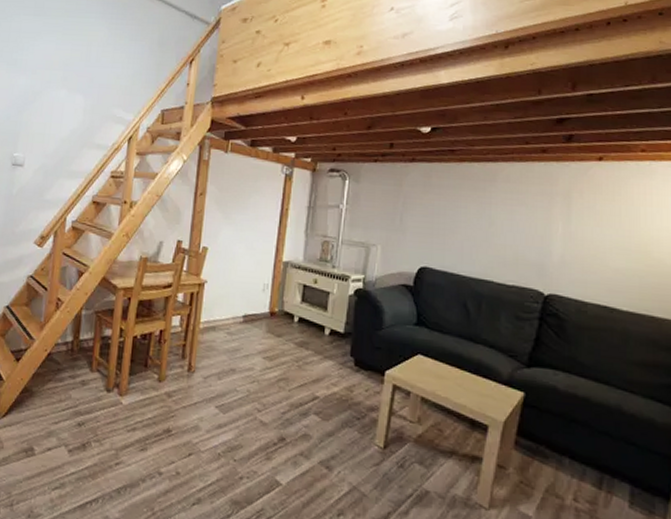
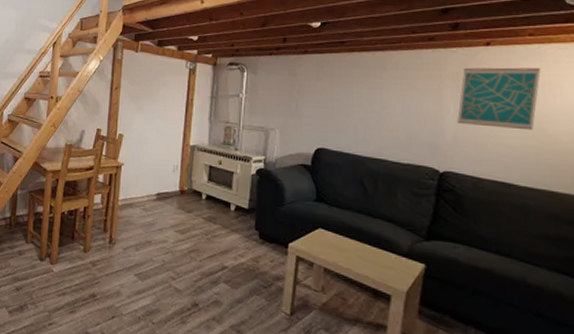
wall art: none [565,183,650,253] -> present [457,67,541,131]

